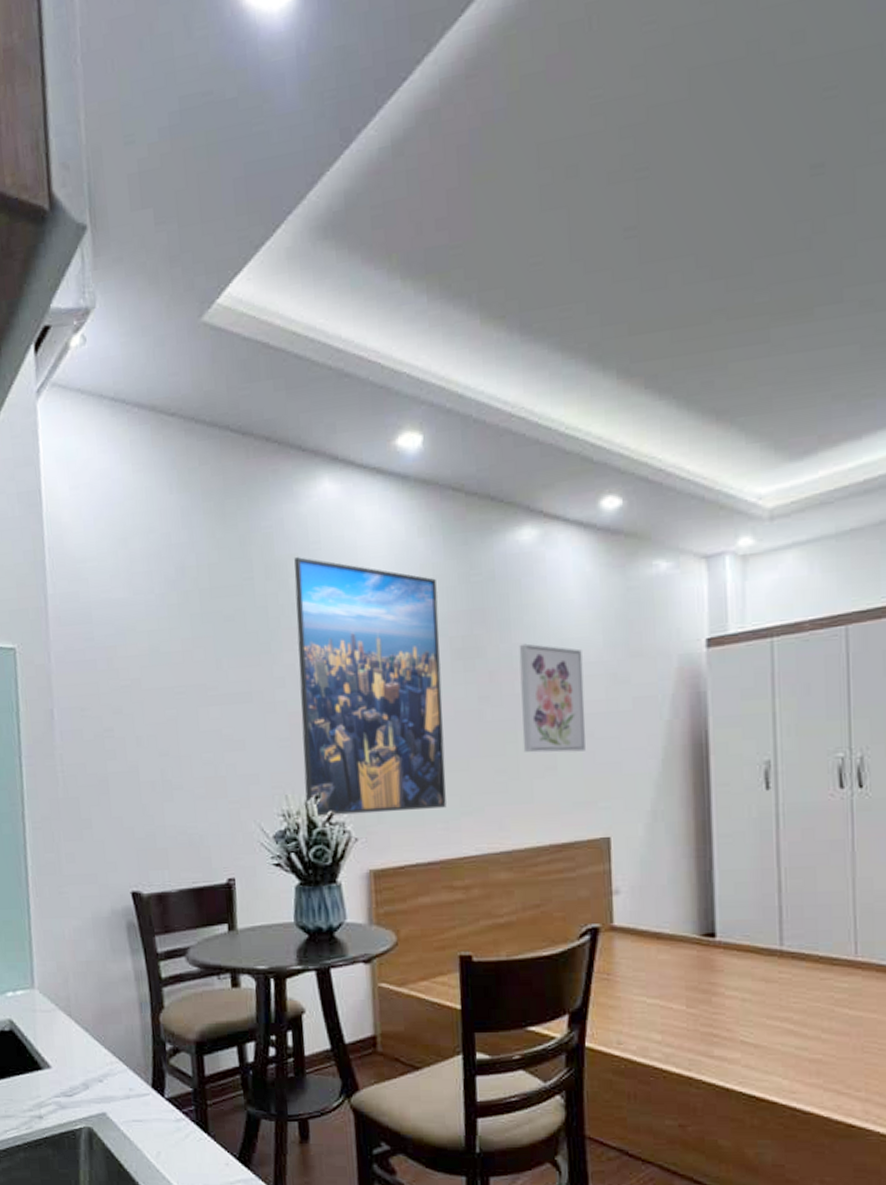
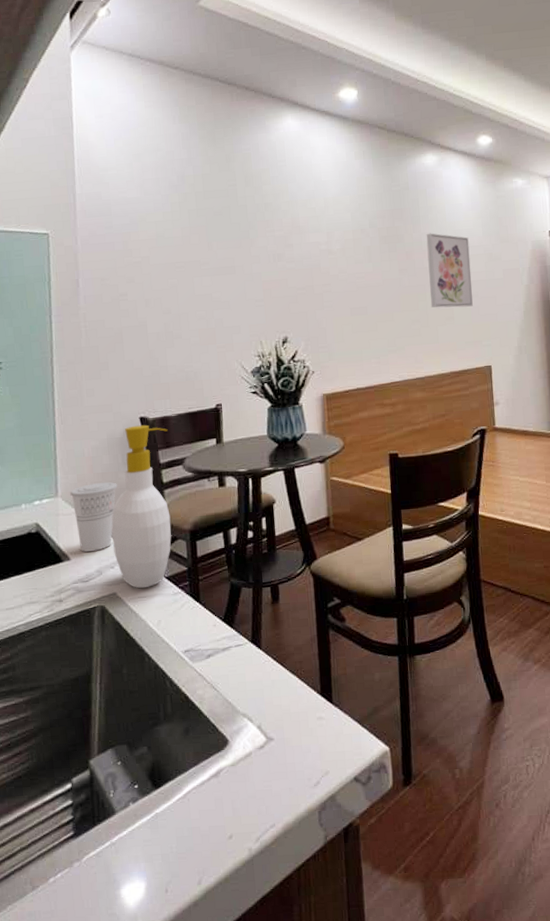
cup: none [48,973,106,1059] -> present [70,482,118,552]
soap bottle: none [99,902,173,1110] -> present [111,425,171,589]
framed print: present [294,556,446,816] -> none [266,170,378,356]

